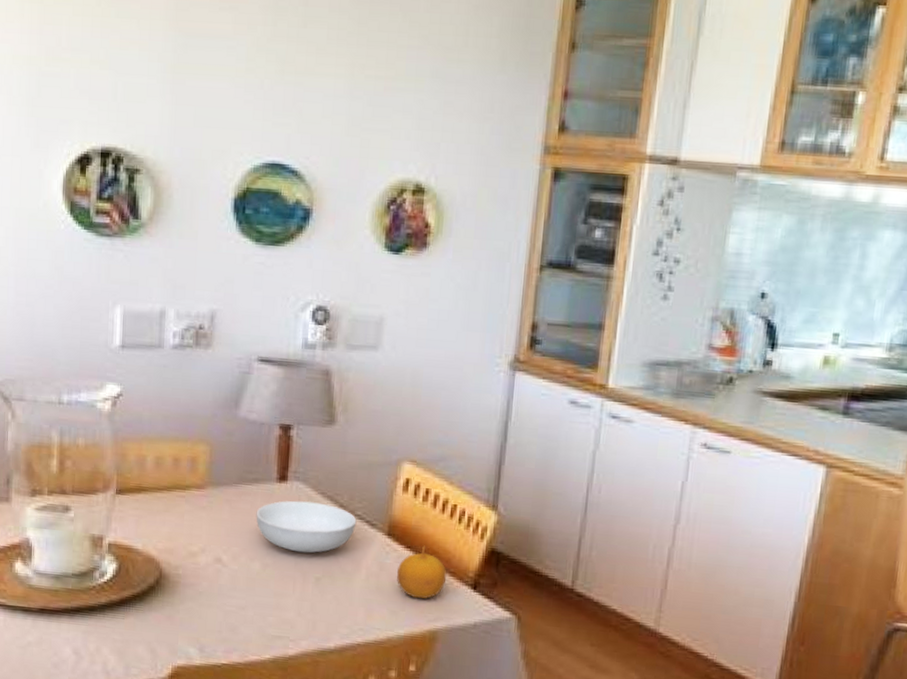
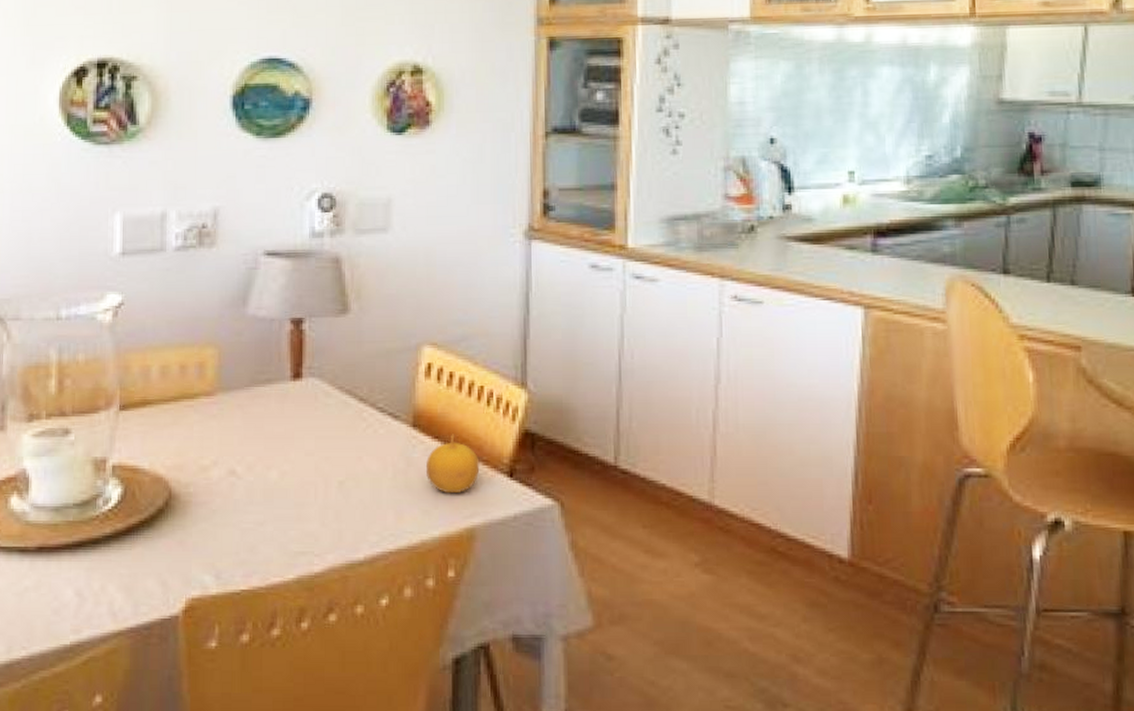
serving bowl: present [256,500,357,554] -> none [270,398,379,455]

